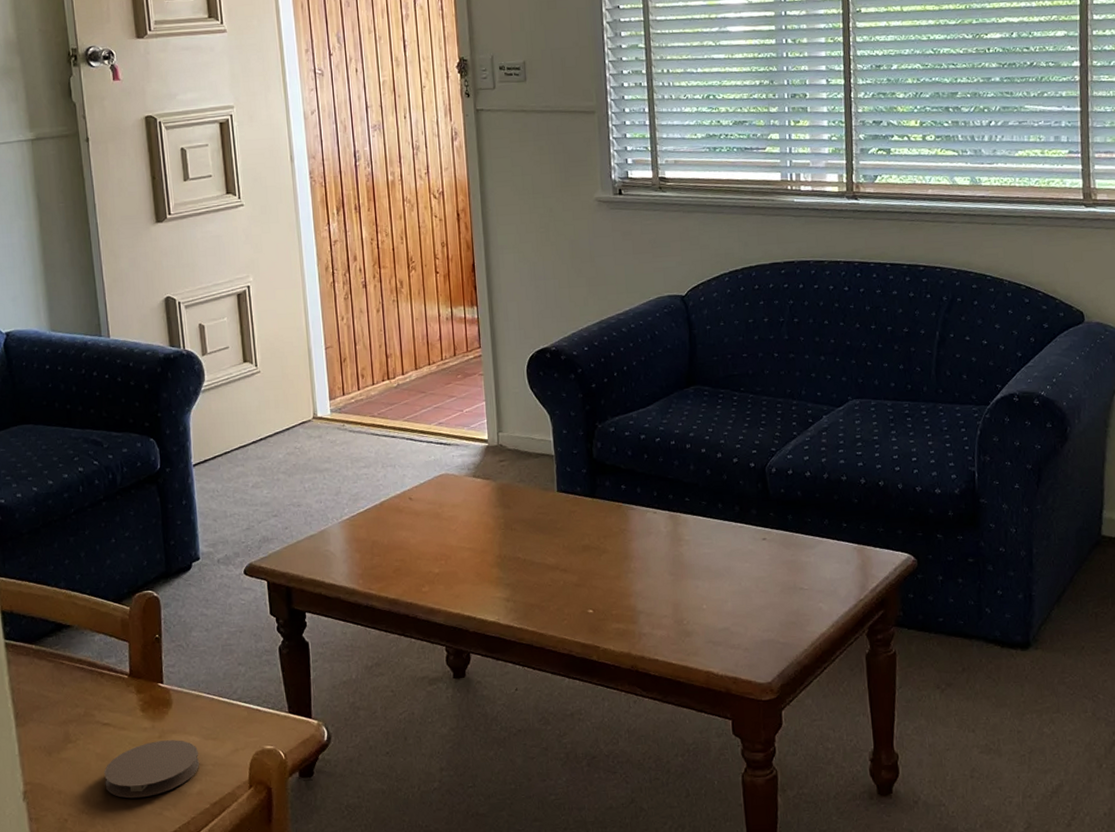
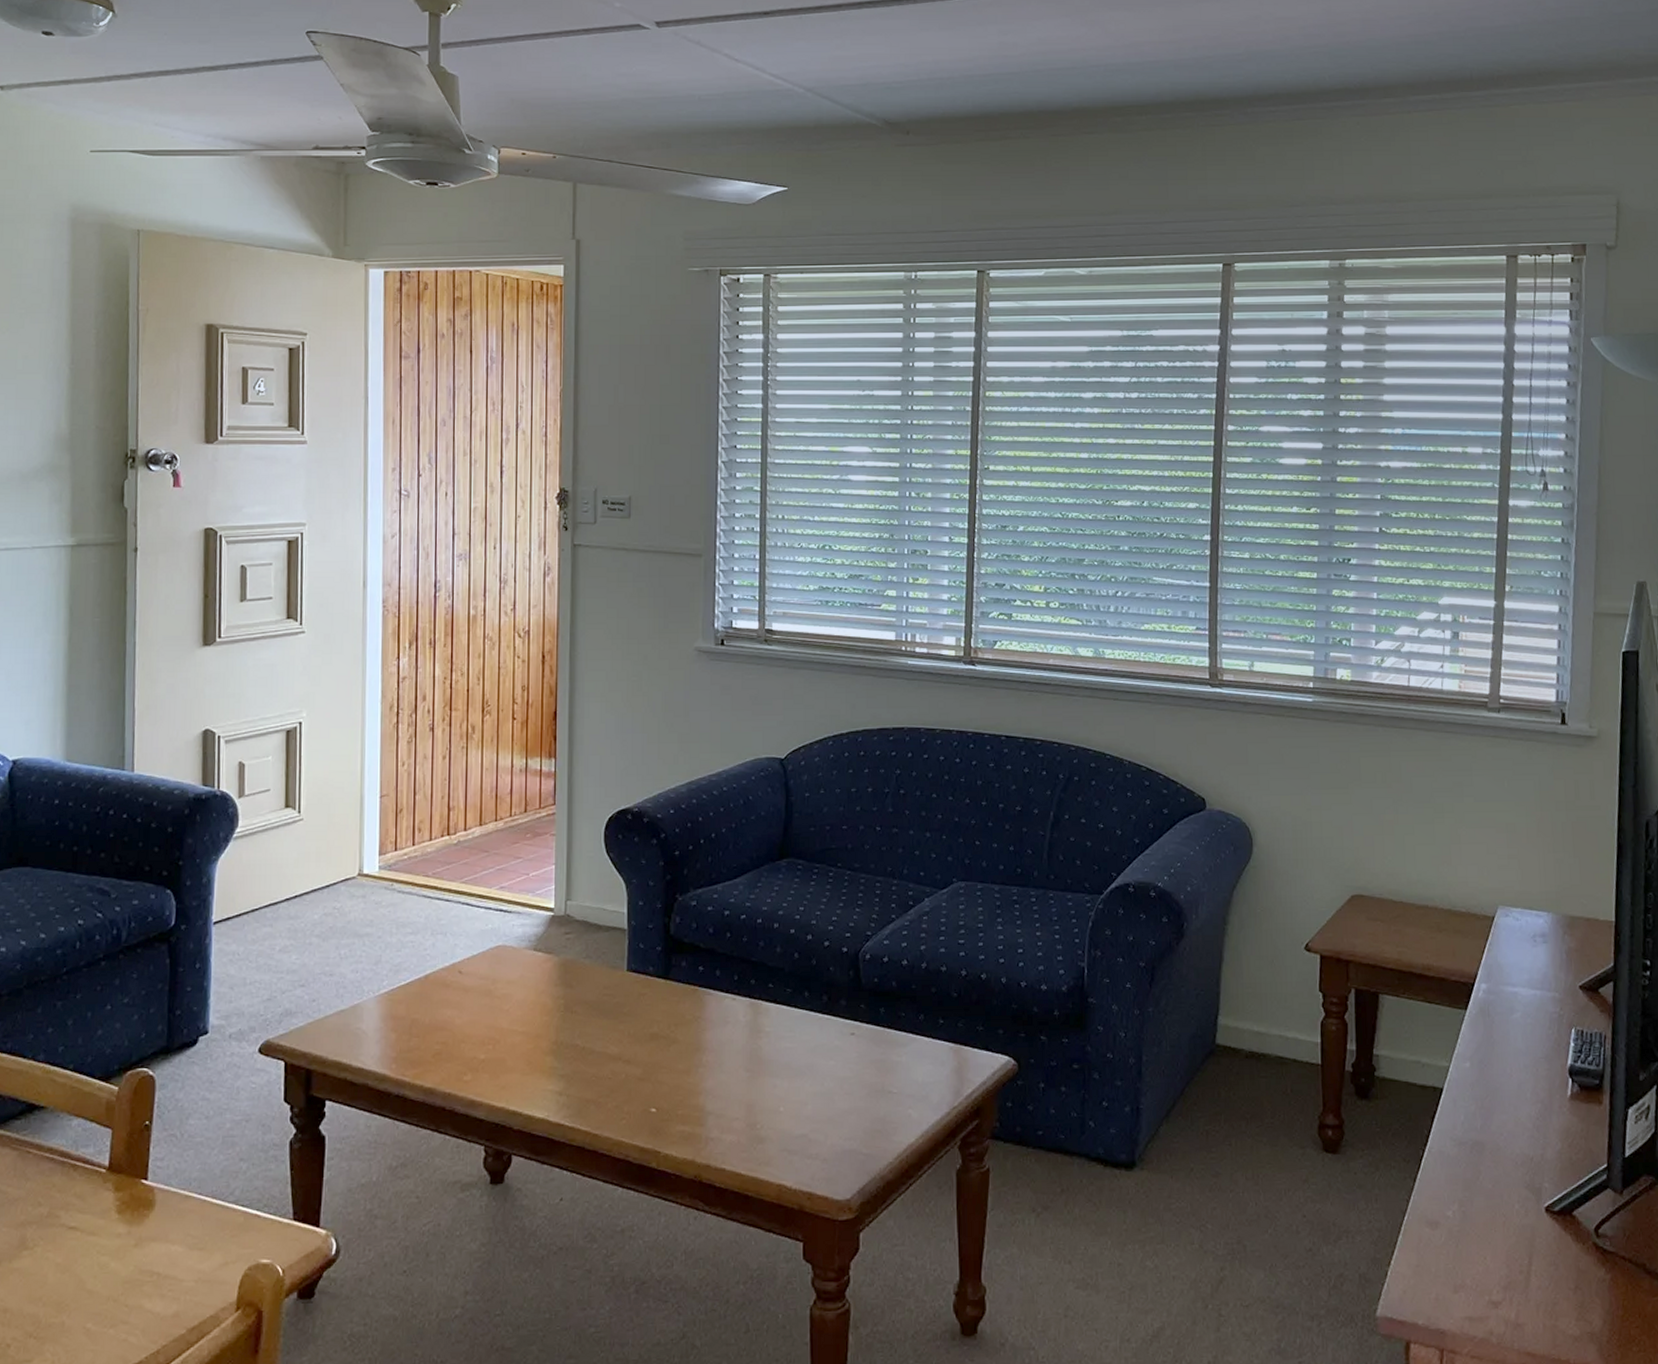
coaster: present [104,740,200,799] -> none [62,1249,180,1320]

